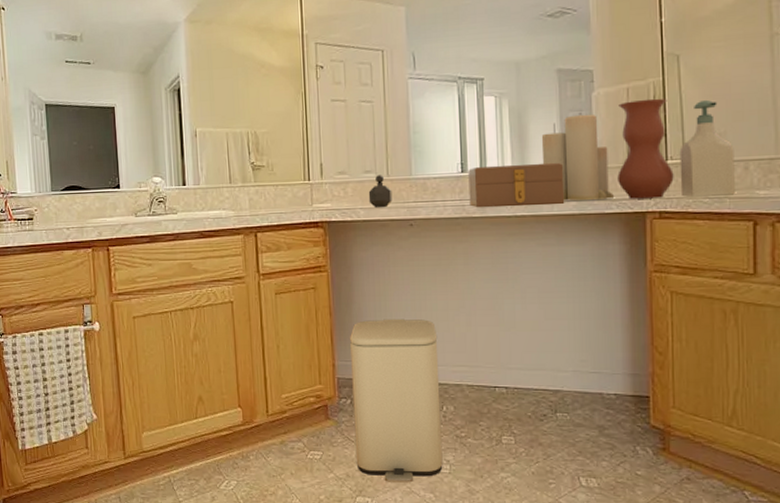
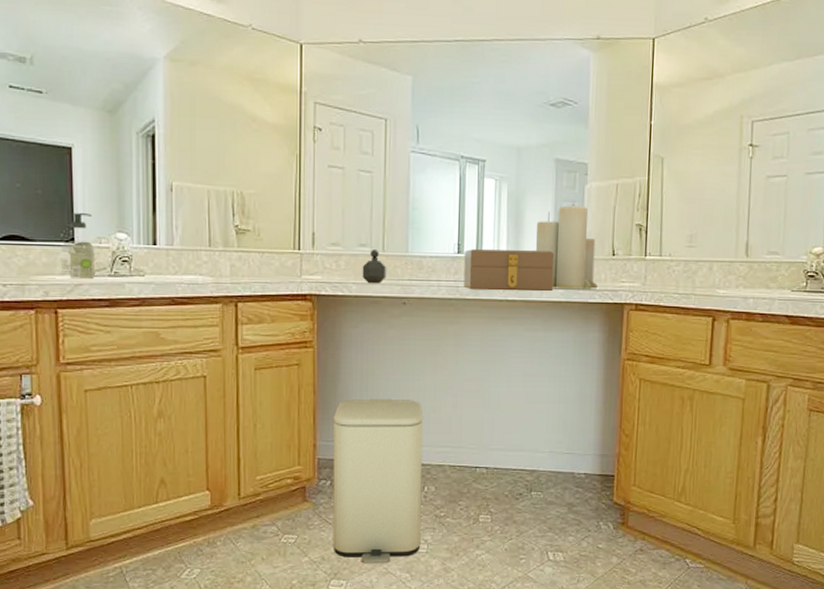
soap dispenser: none [110,162,137,220] -> present [61,213,95,280]
vase: present [617,98,674,199] -> none [602,196,651,291]
soap bottle: present [679,99,735,197] -> none [655,202,702,292]

